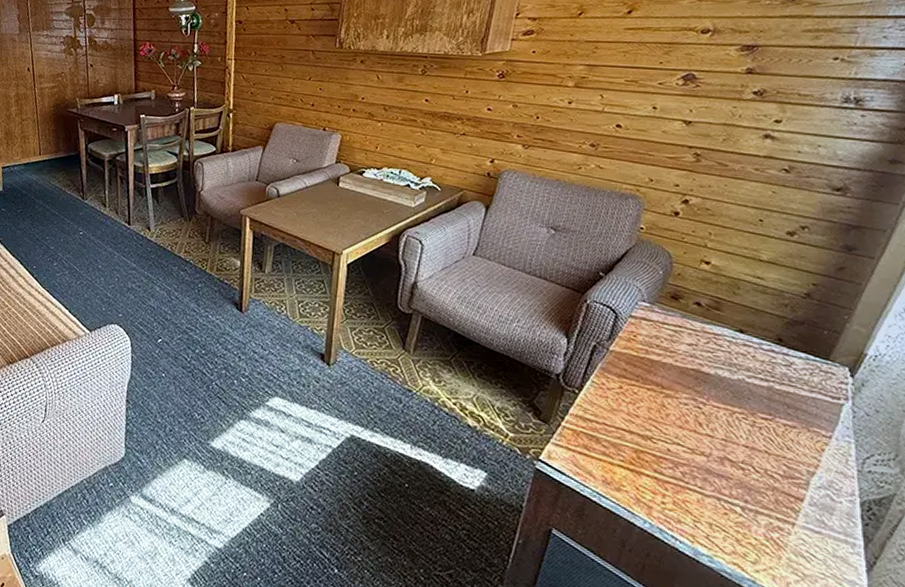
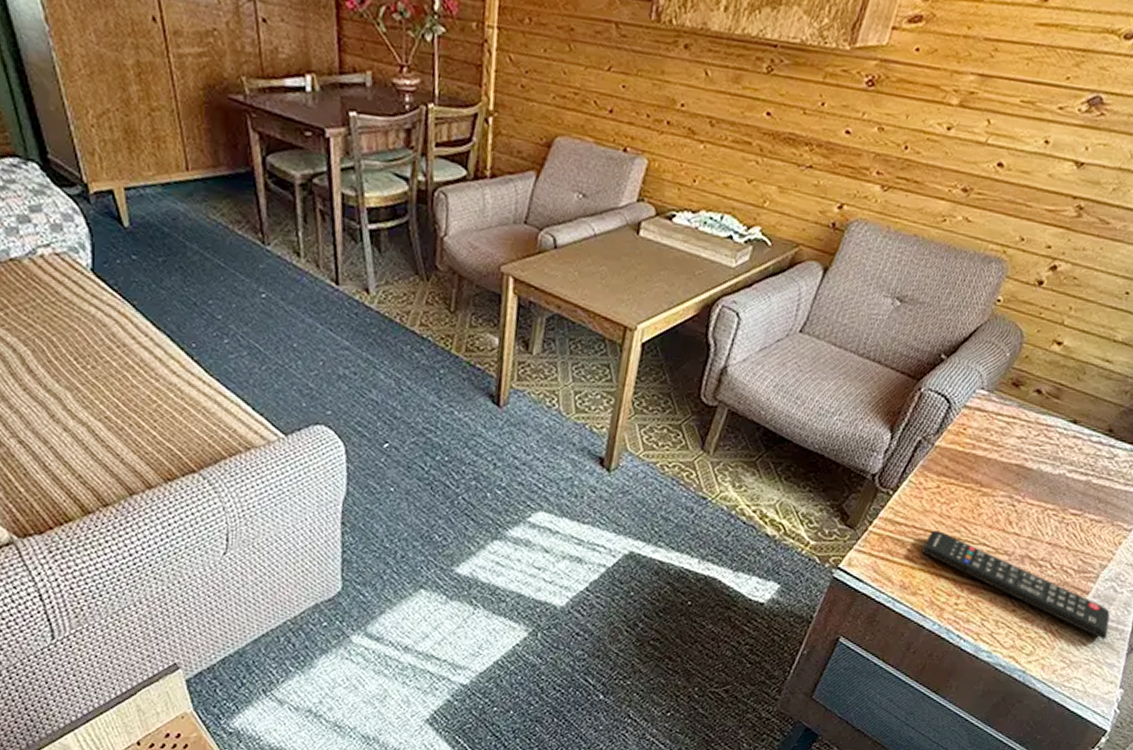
remote control: none [617,428,838,553] -> present [921,530,1111,640]

